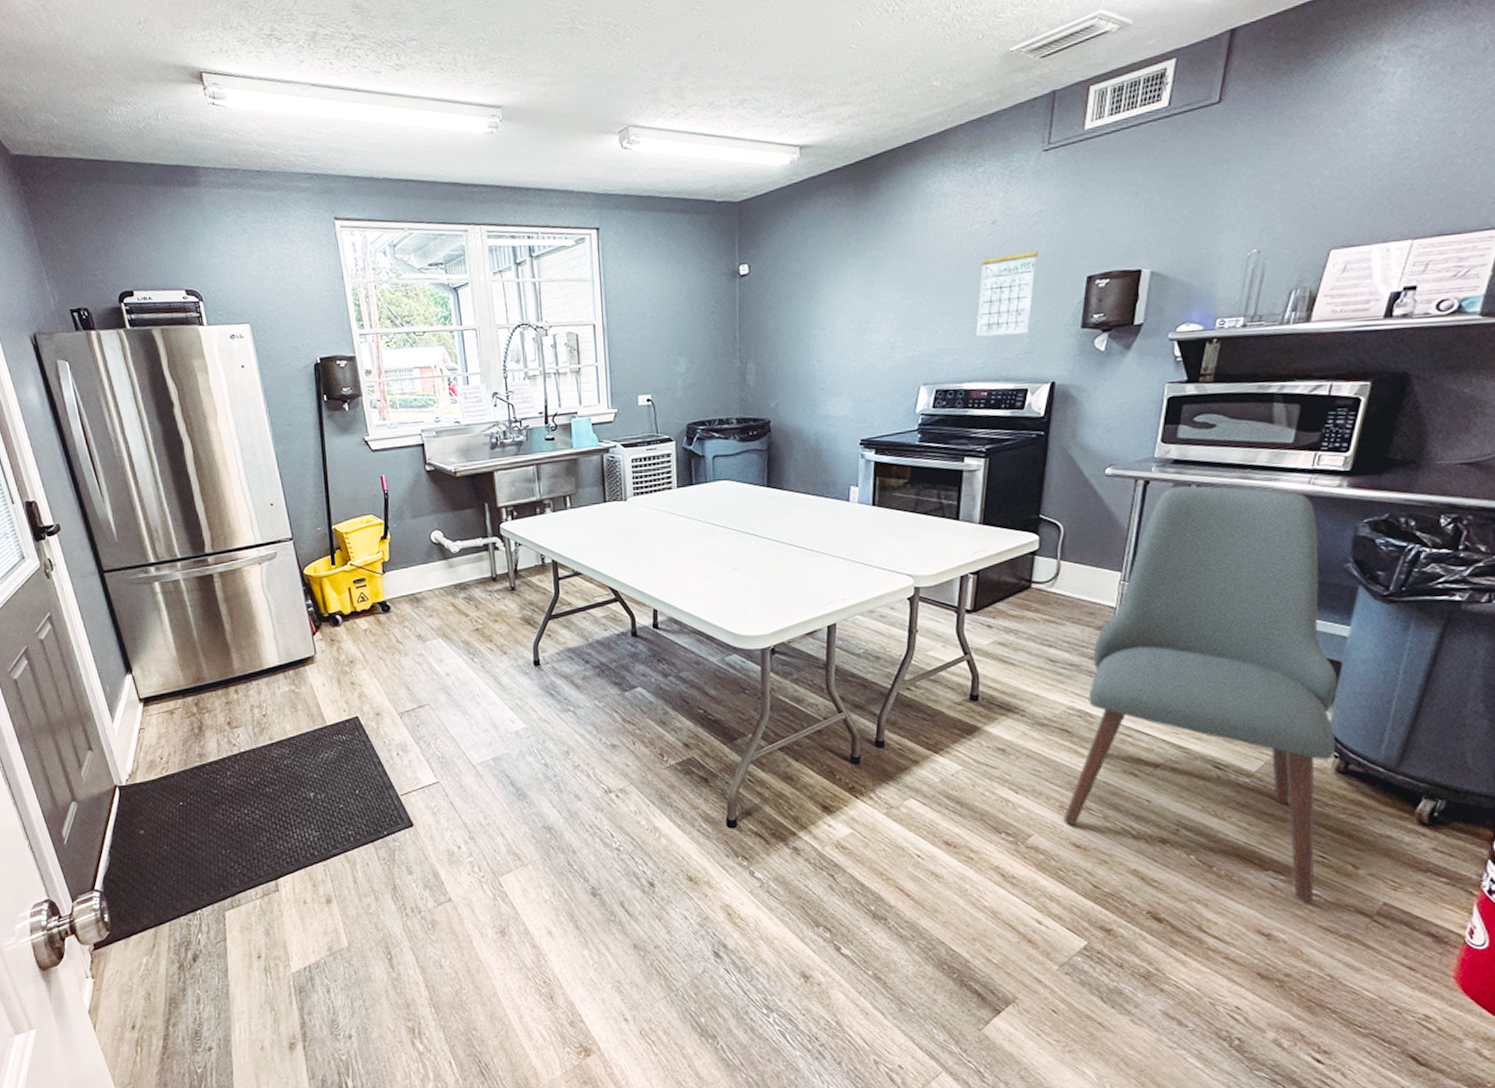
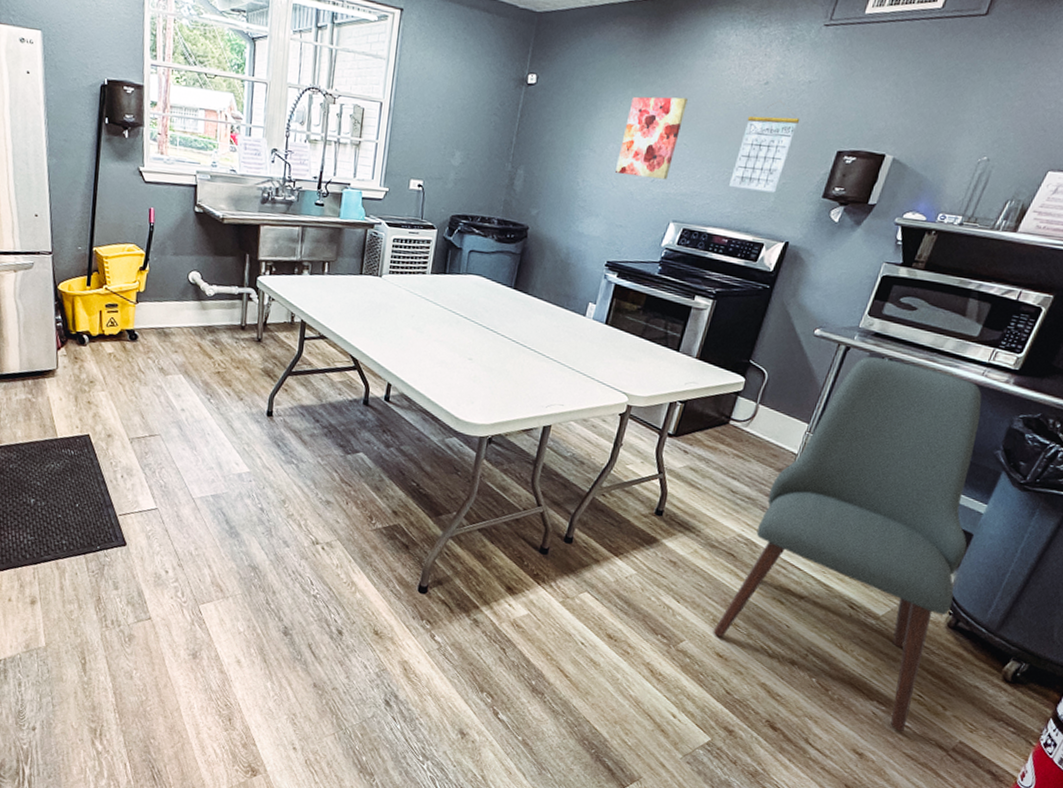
wall art: none [850,255,913,348] -> present [616,96,688,180]

